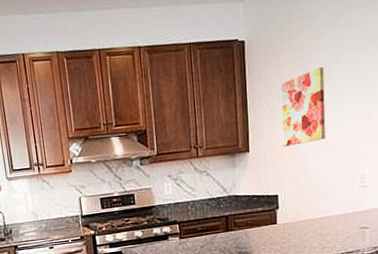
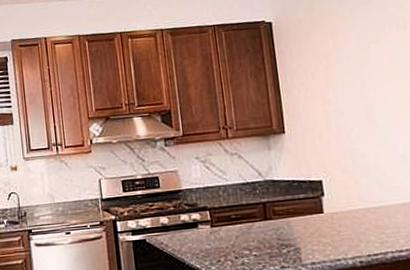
wall art: present [281,66,326,147] -> none [315,46,371,128]

